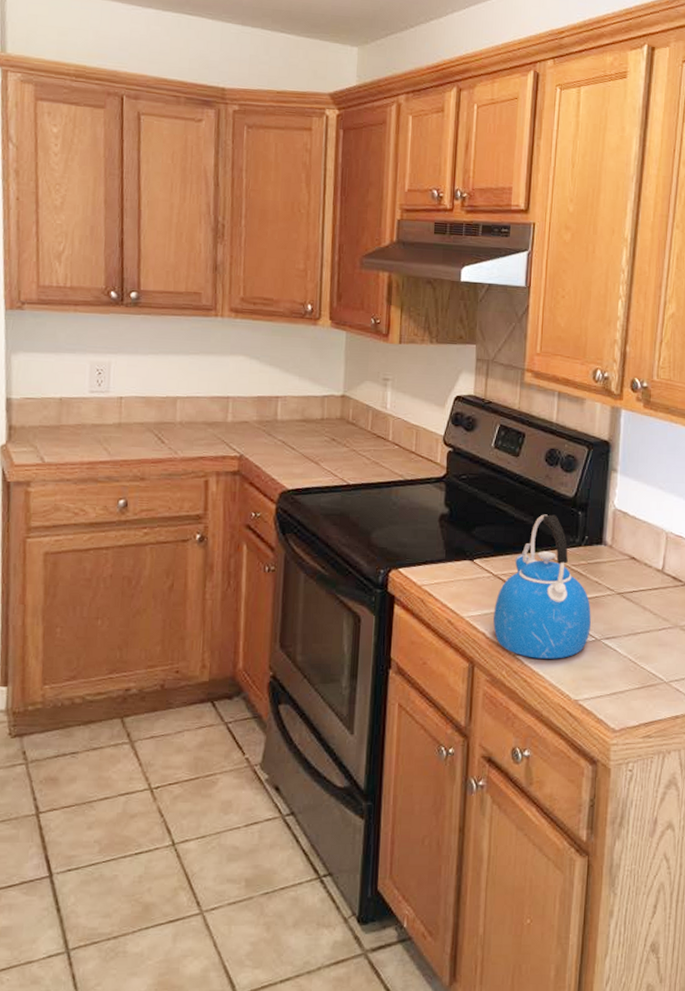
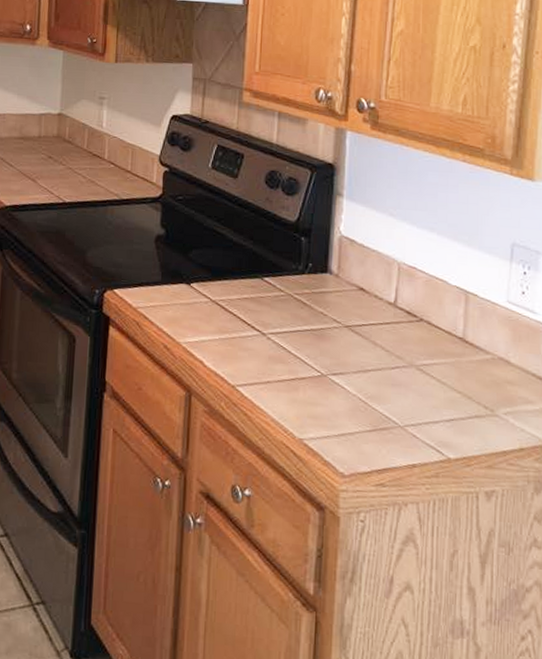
kettle: present [493,514,591,659] -> none [211,239,316,393]

